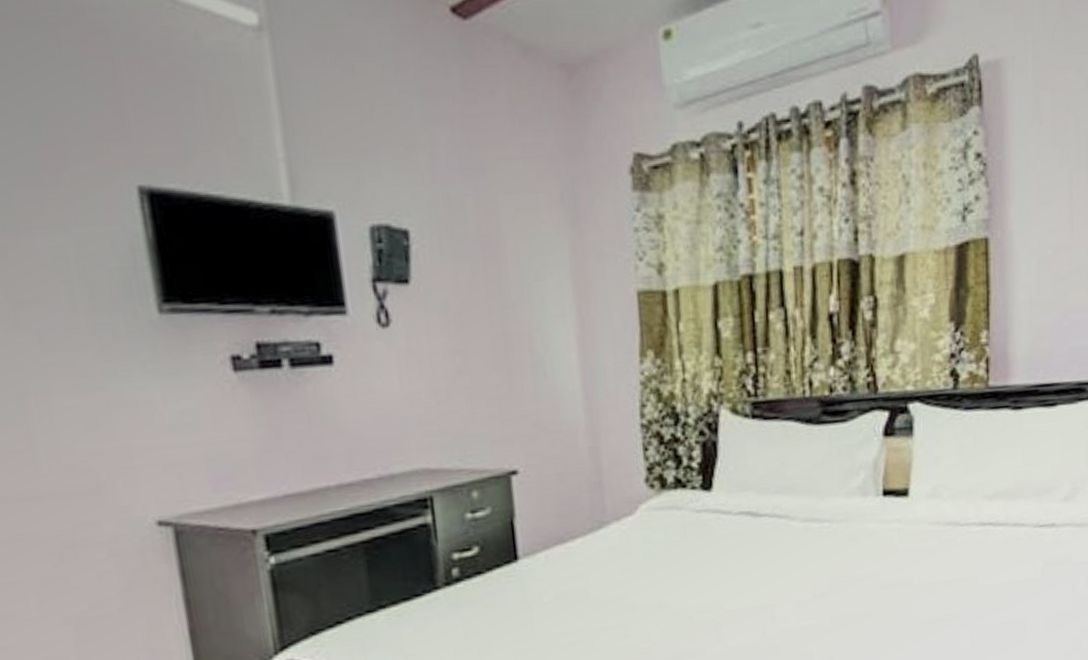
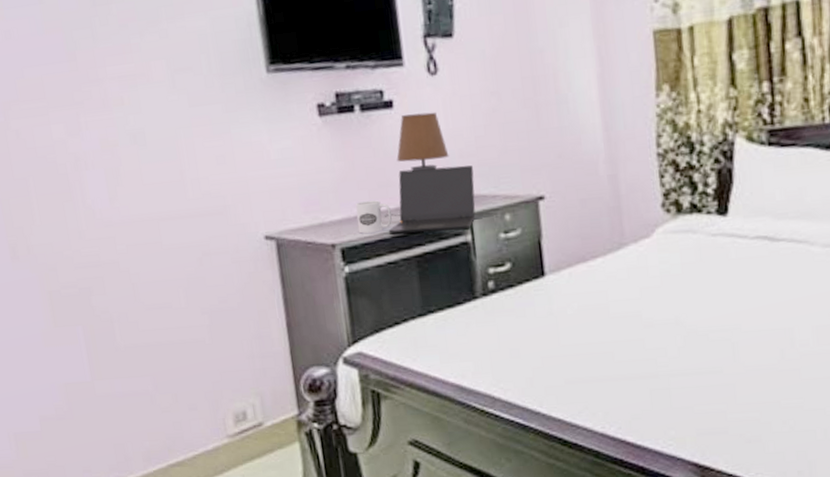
mug: none [283,475,332,516] -> present [355,200,392,234]
table lamp: none [323,370,405,496] -> present [385,111,449,217]
laptop: none [327,434,437,517] -> present [388,165,476,235]

